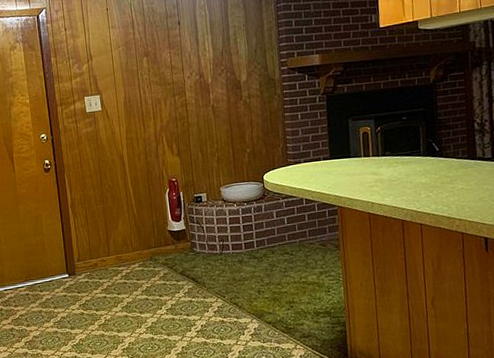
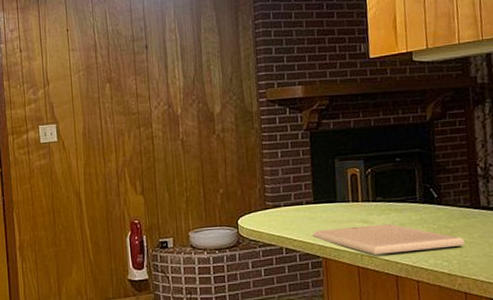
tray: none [328,175,463,203] -> present [312,223,465,255]

